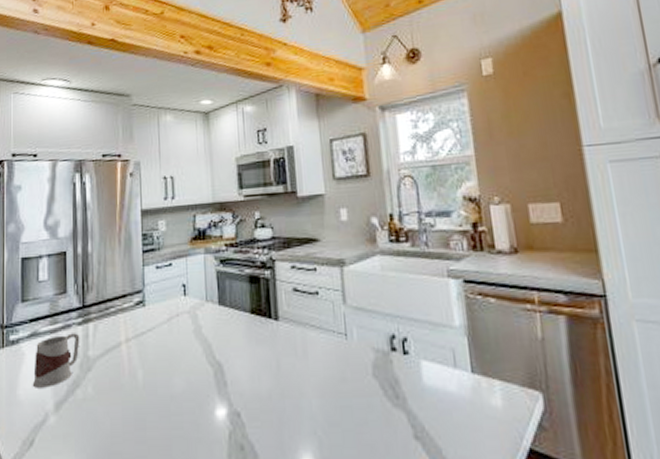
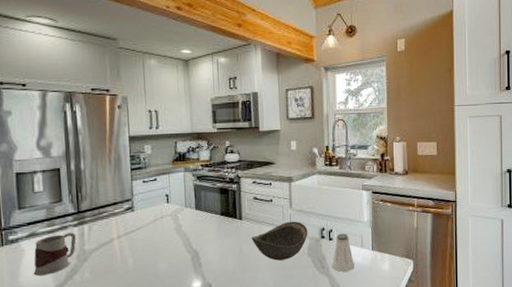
bowl: none [291,323,372,383] -> present [251,221,308,261]
saltshaker: none [410,343,447,405] -> present [332,233,355,272]

